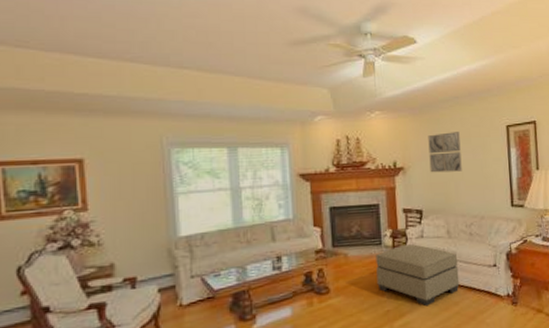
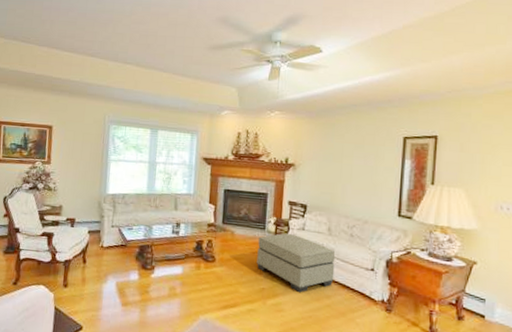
wall art: present [428,132,462,173] -> none [319,137,353,175]

